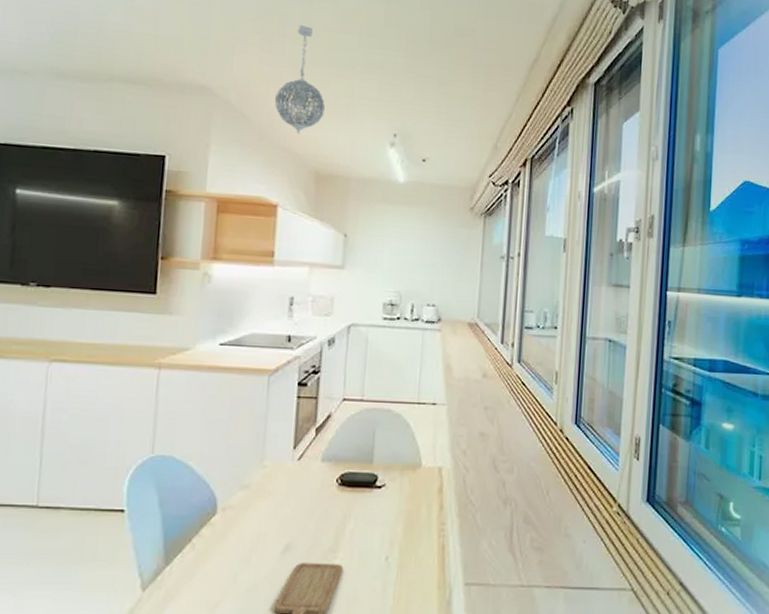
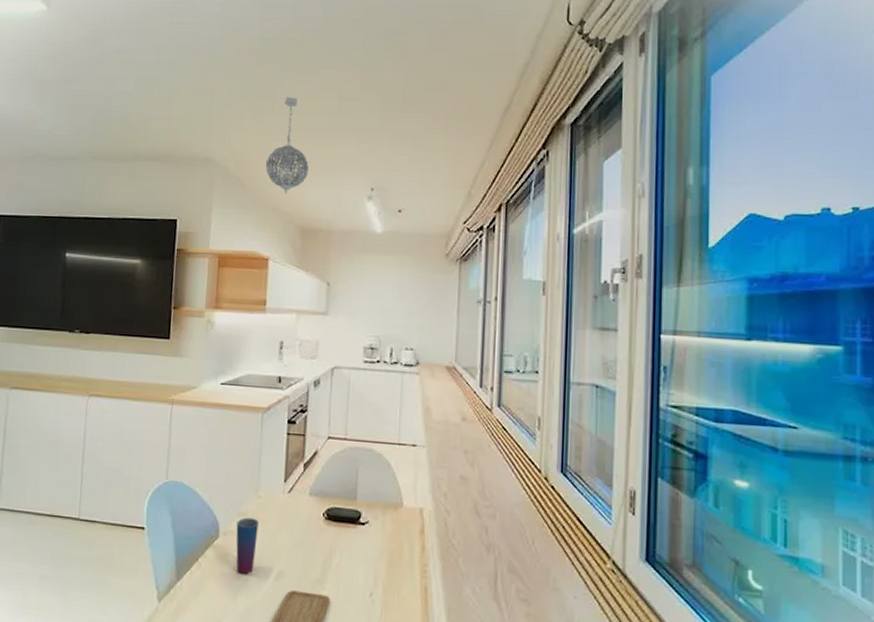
cup: none [237,490,264,552] -> present [236,517,259,575]

